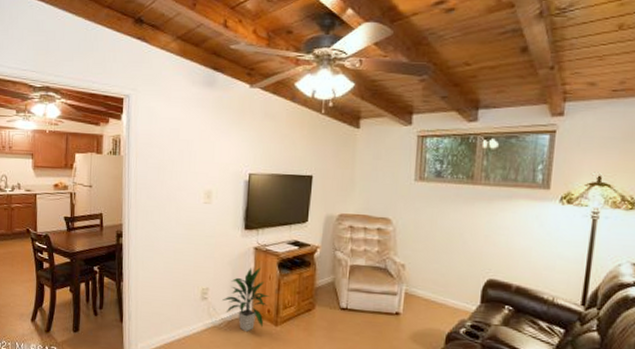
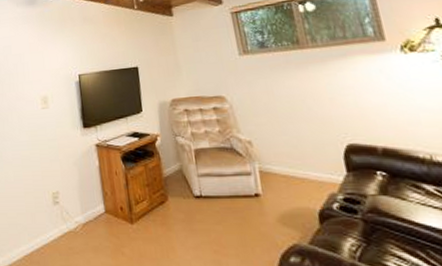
indoor plant: present [222,267,270,332] -> none [74,164,120,234]

